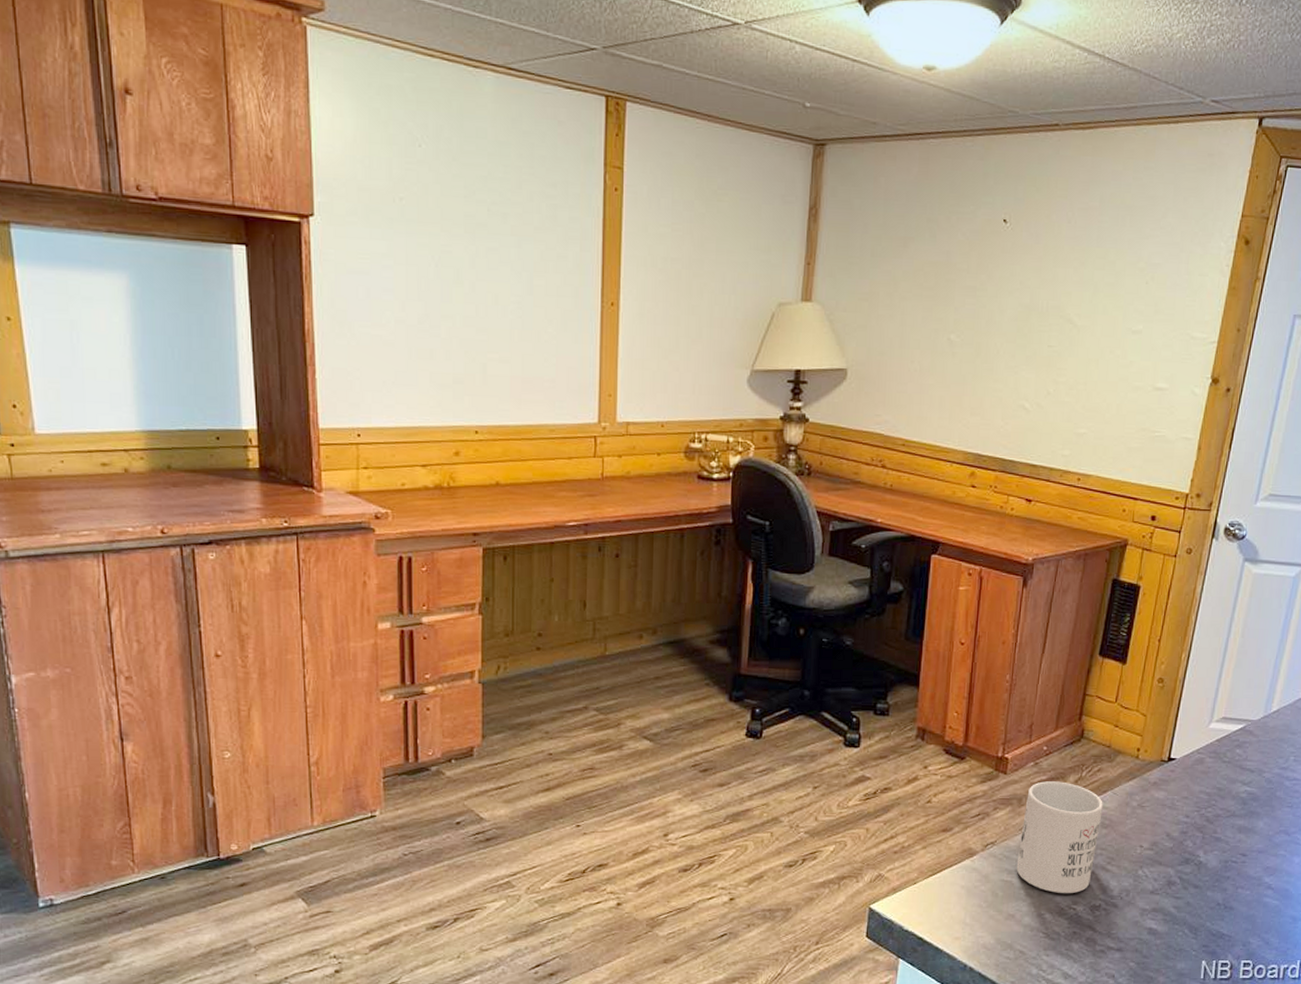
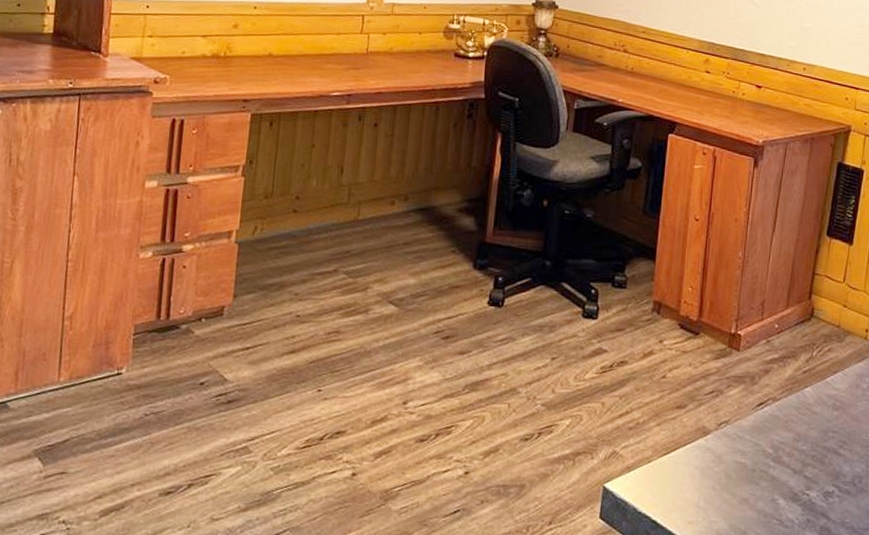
mug: present [1016,781,1103,894] -> none [749,360,834,479]

